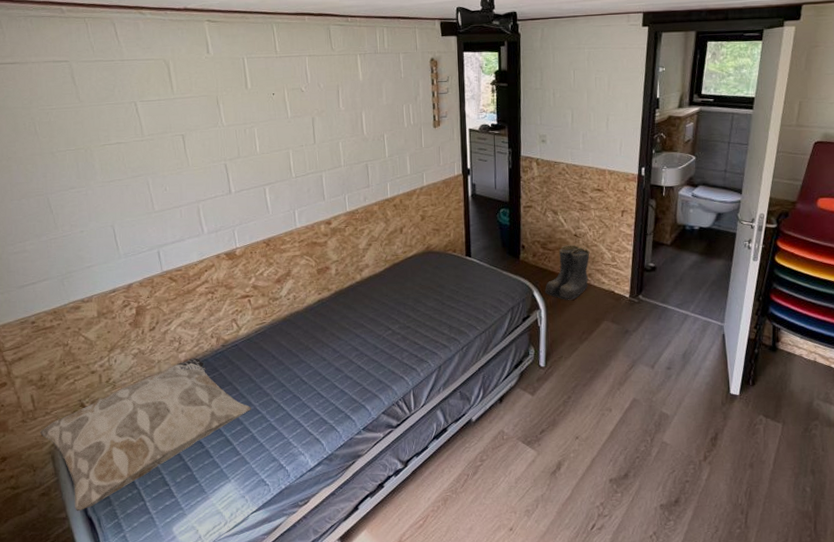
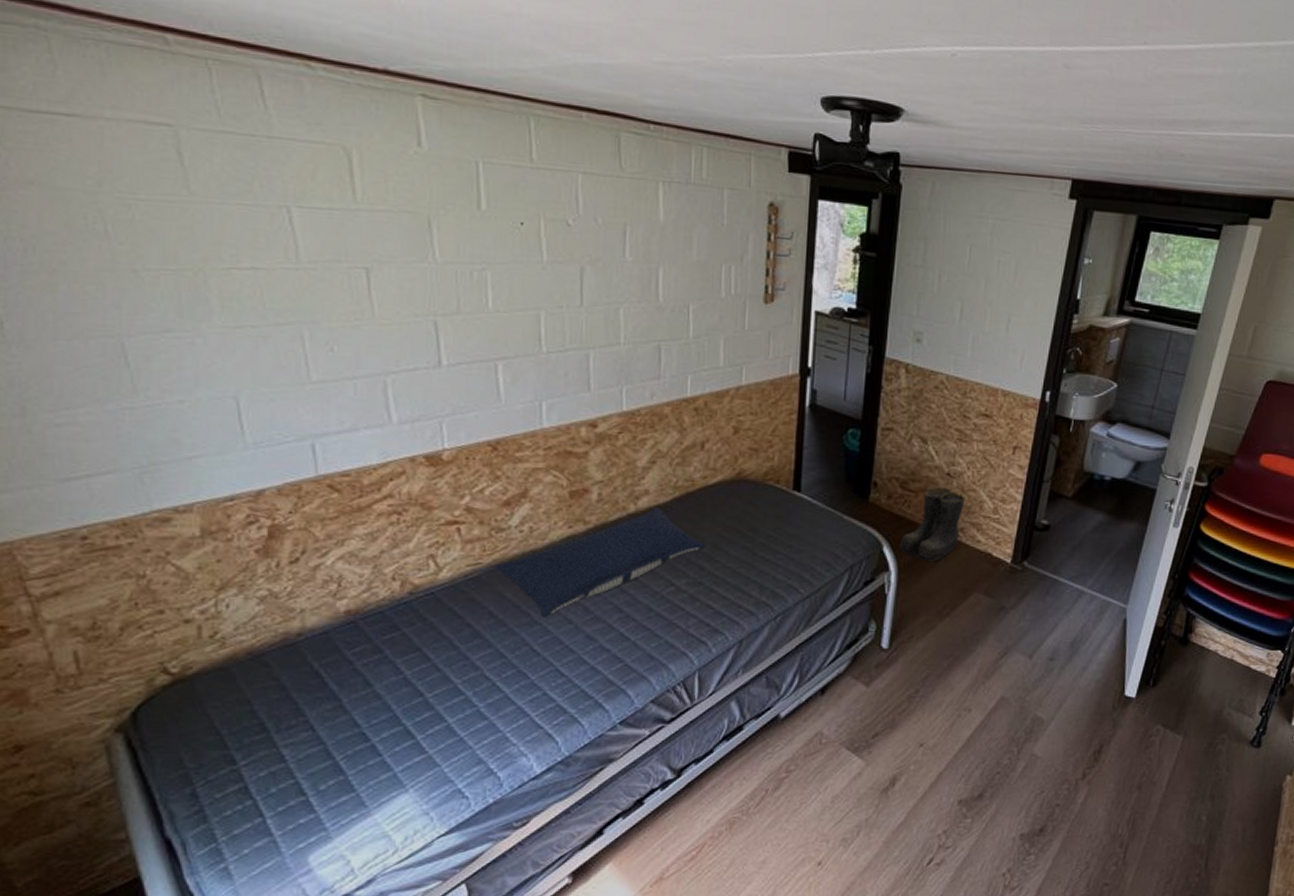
decorative pillow: present [40,358,251,512] -> none [87,608,449,831]
pillow: none [273,275,410,358] -> present [494,506,707,618]

